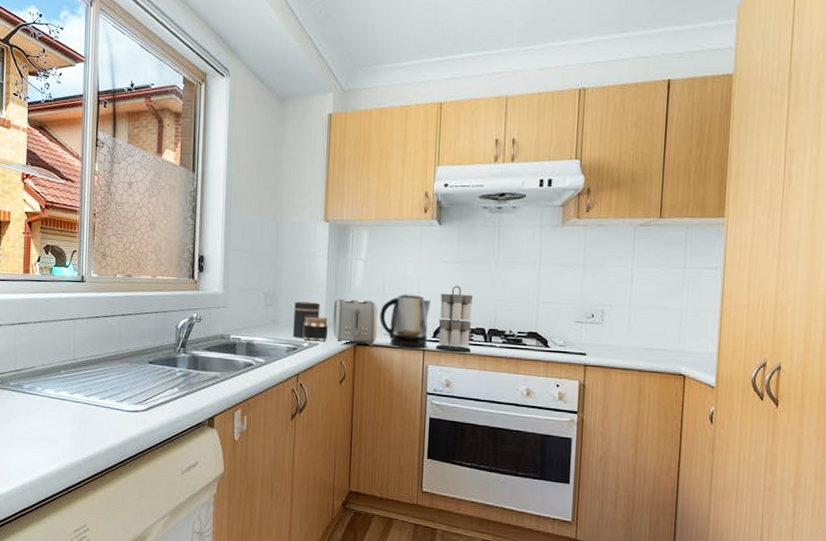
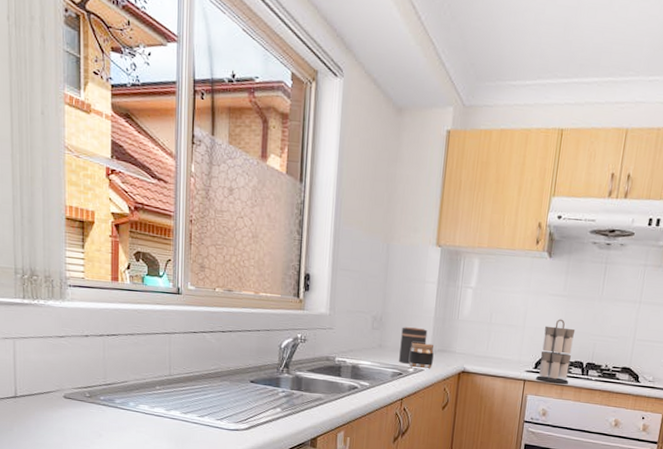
toaster: present [332,299,378,346] -> none [438,326,484,374]
kettle: present [379,294,431,348] -> none [485,324,535,378]

